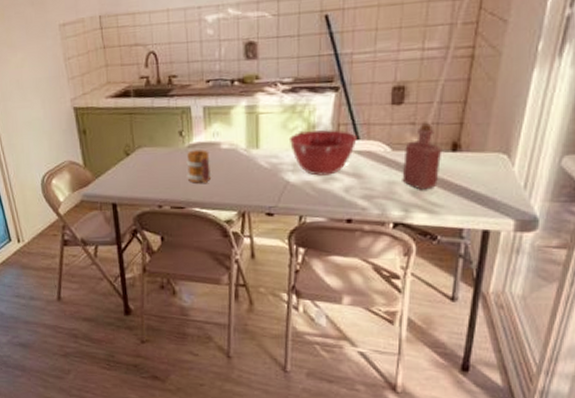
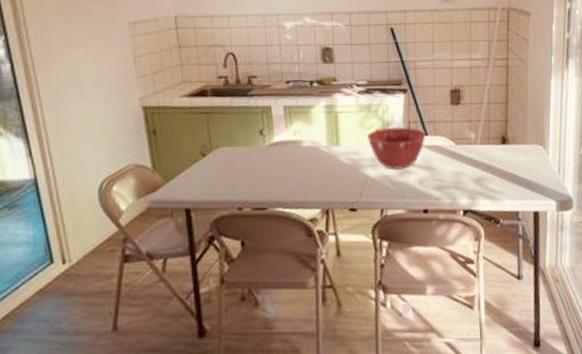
mug: present [186,149,212,184] -> none [267,148,294,183]
bottle: present [402,123,442,190] -> none [465,120,495,179]

